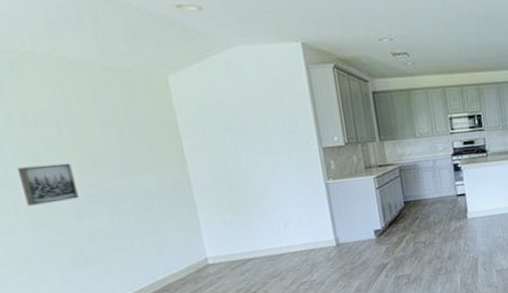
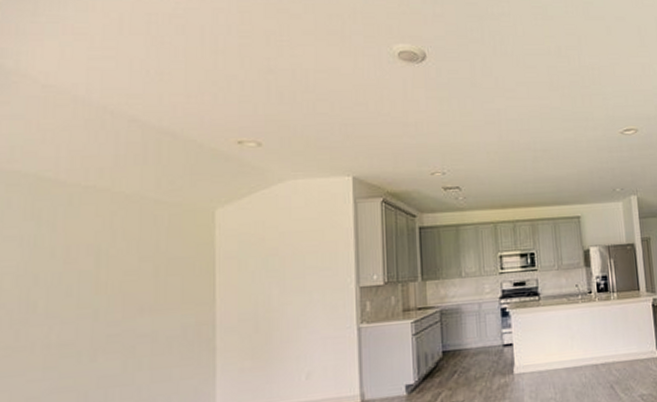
wall art: present [16,163,79,206] -> none [45,299,100,345]

